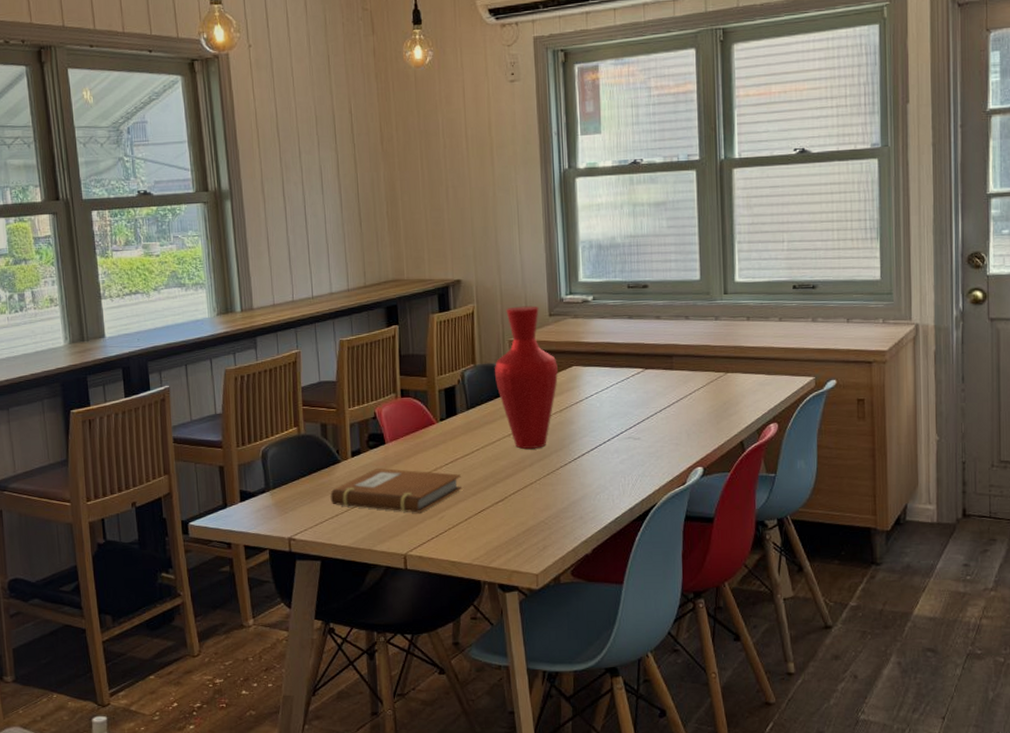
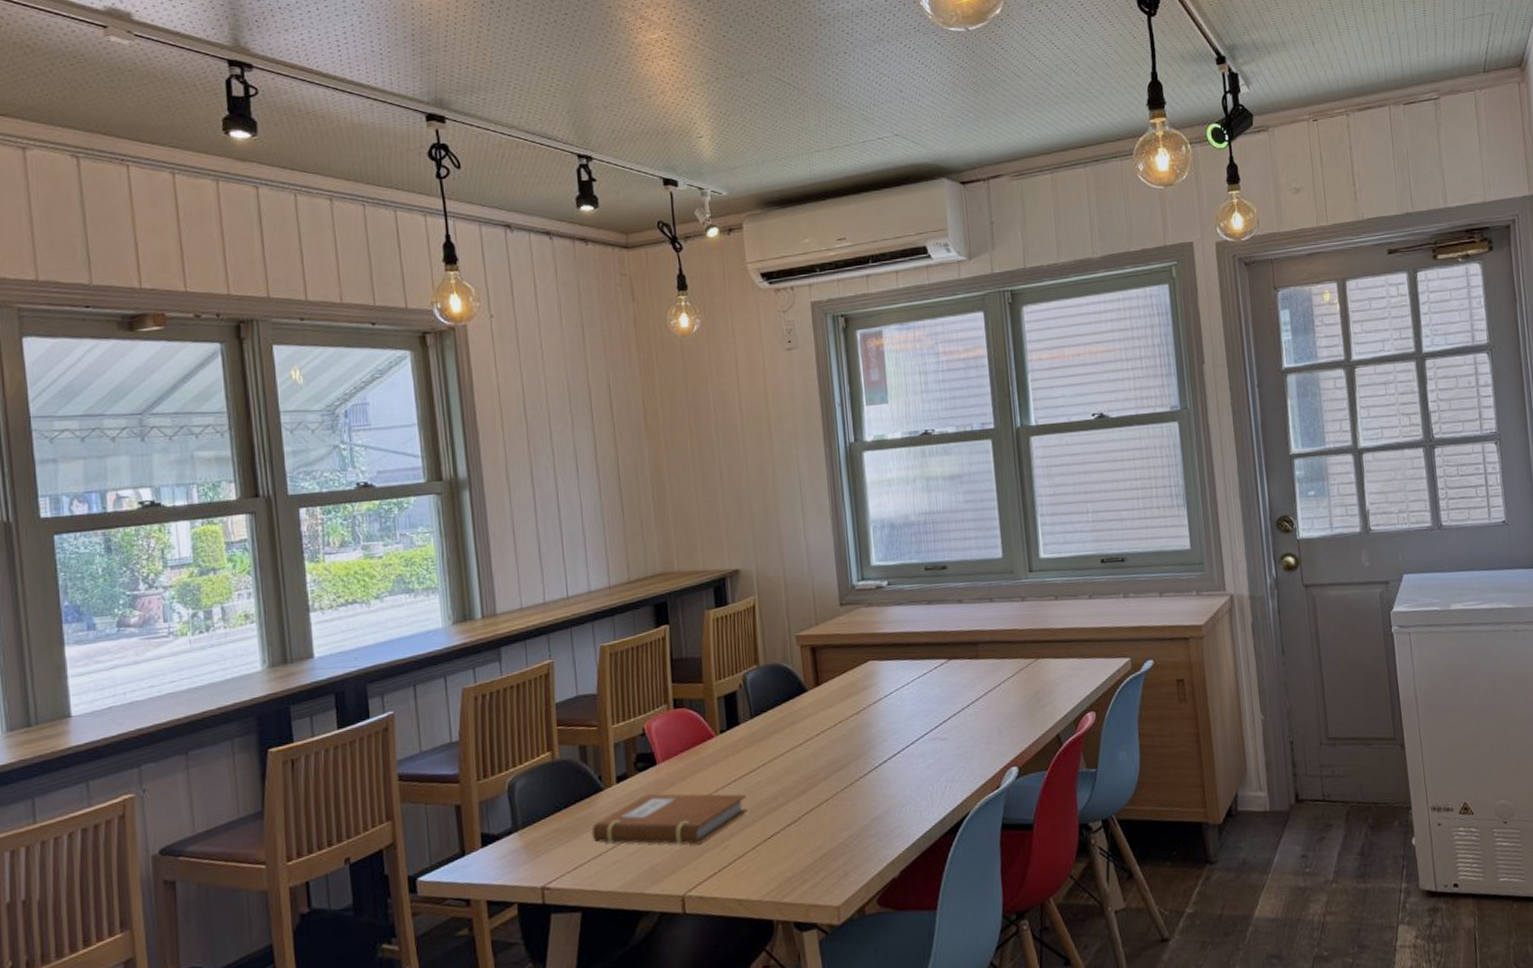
vase: present [494,305,558,449] -> none [780,595,853,760]

